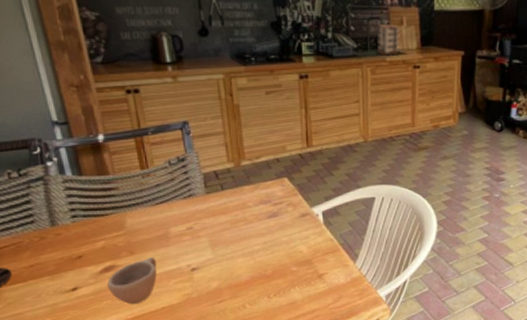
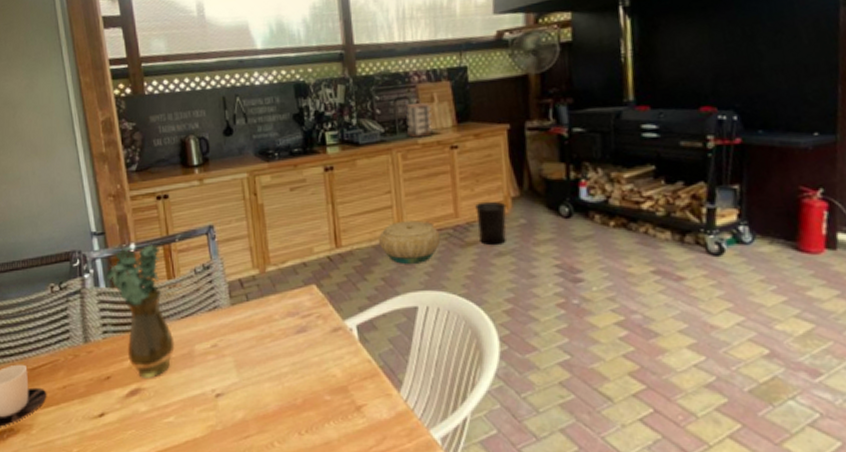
vase: none [71,132,150,257] -> present [105,240,175,378]
cup: present [107,257,157,305] -> none [132,380,181,437]
basket: none [346,127,399,163] -> present [379,220,441,264]
waste bin: none [429,114,454,150] -> present [475,201,507,245]

